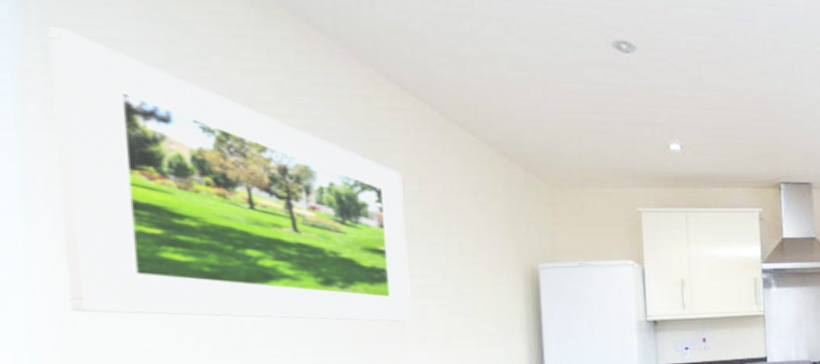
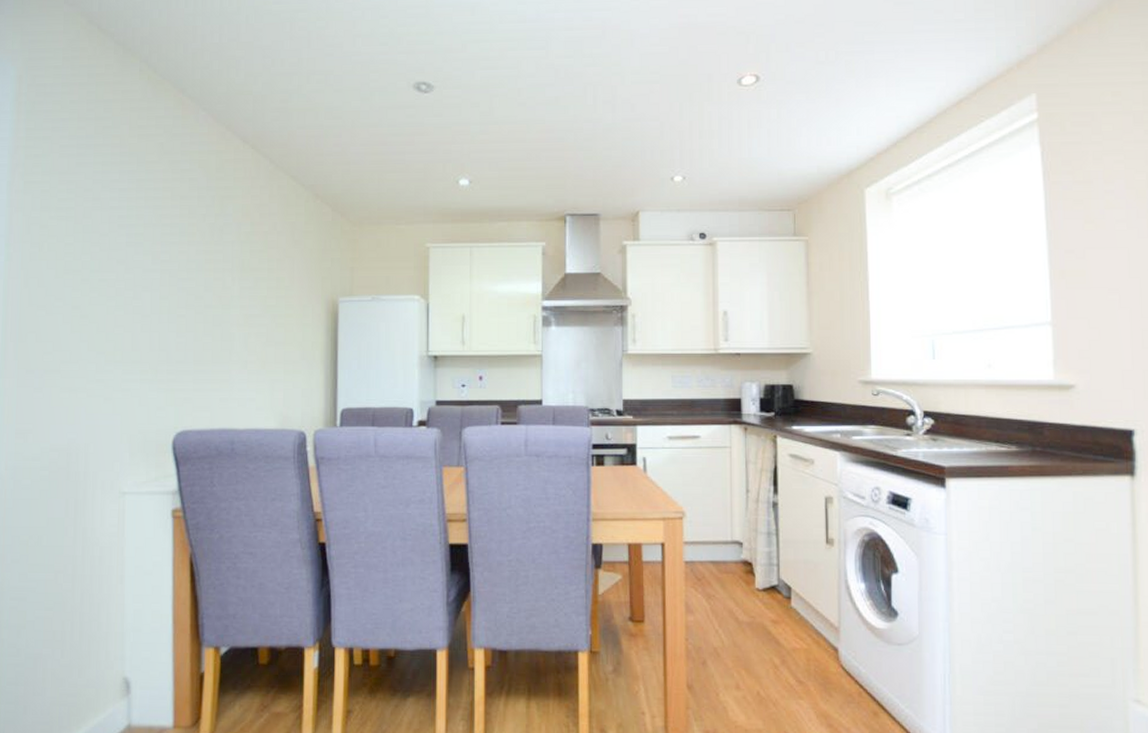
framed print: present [47,27,411,322] -> none [25,114,239,346]

